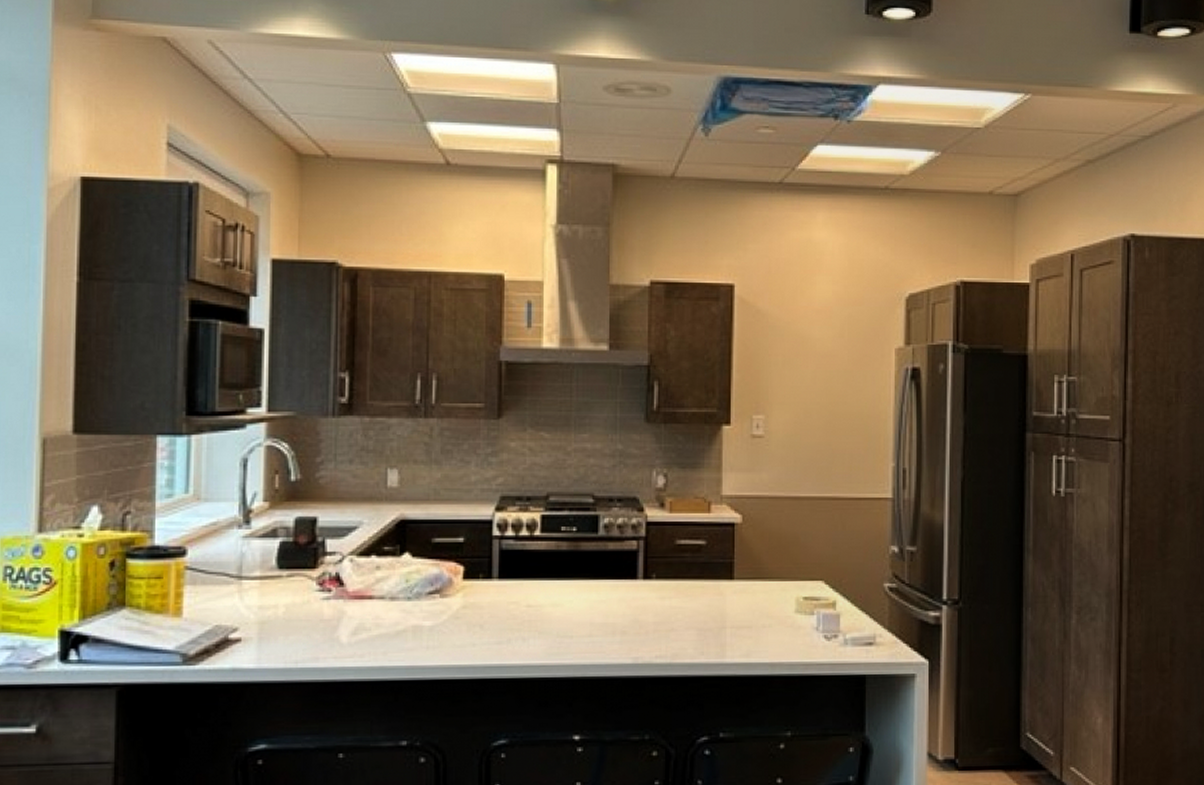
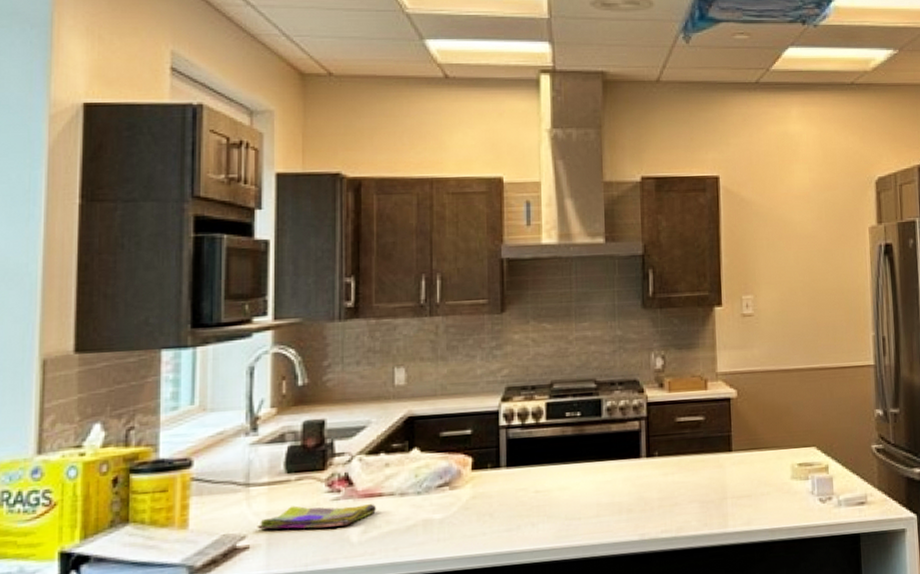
dish towel: none [249,602,367,626] -> present [257,503,377,530]

